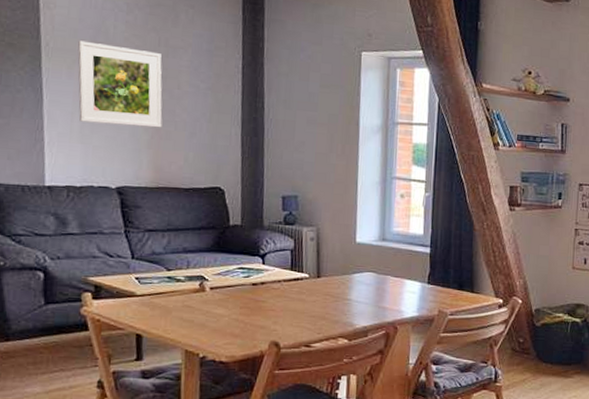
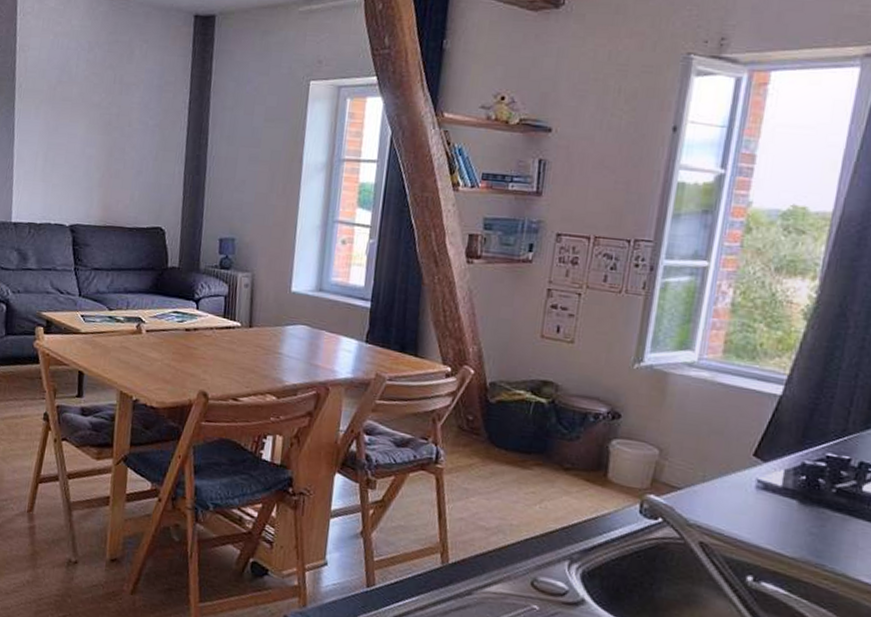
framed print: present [77,40,162,128] -> none [42,81,116,166]

